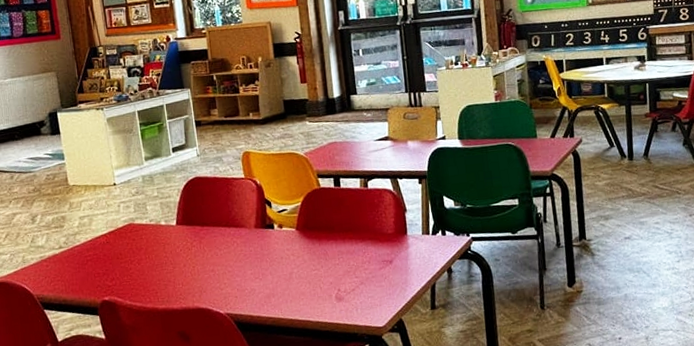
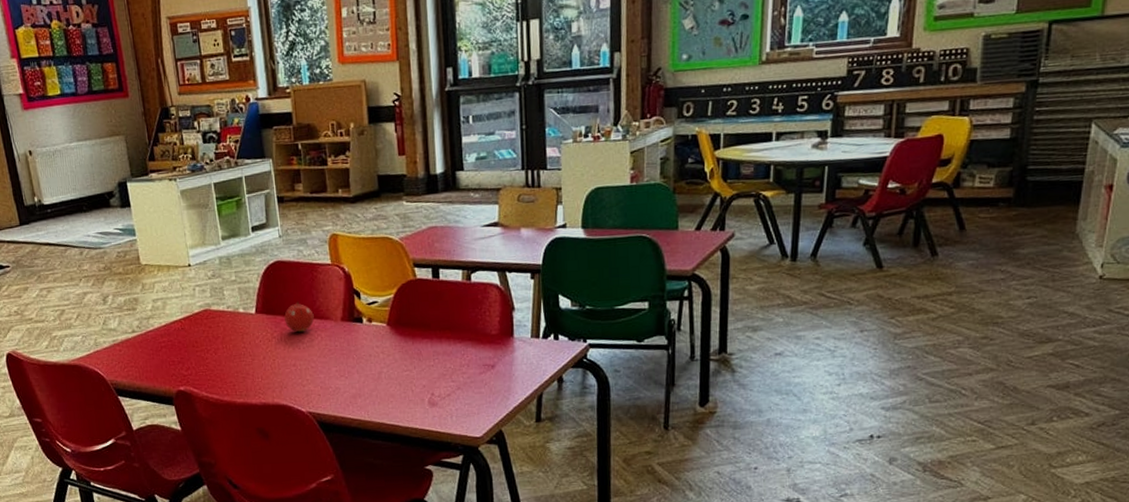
fruit: none [203,212,230,240] -> present [284,301,314,332]

